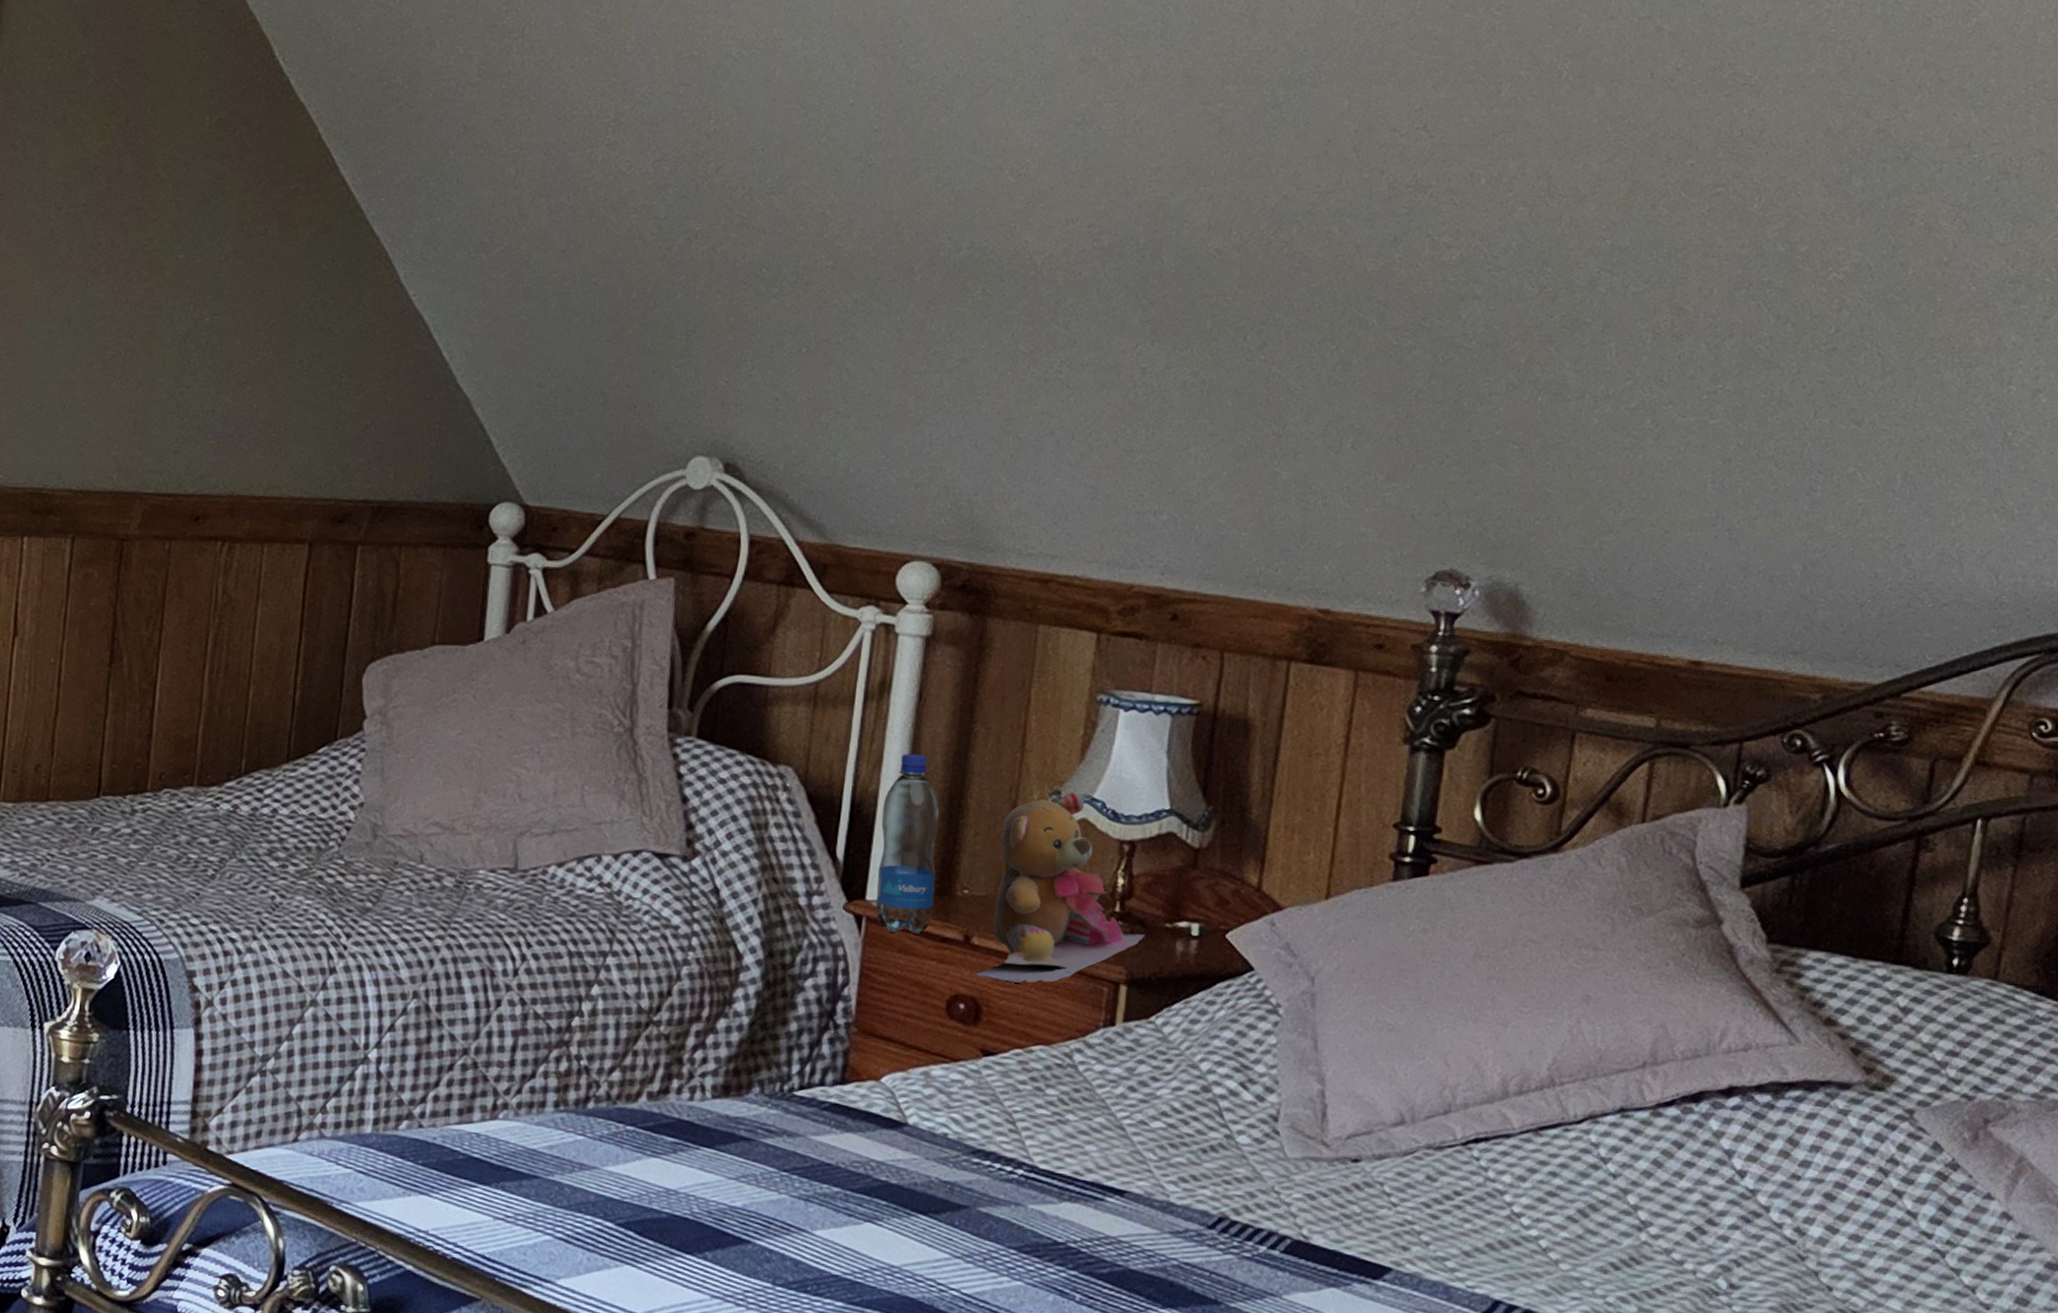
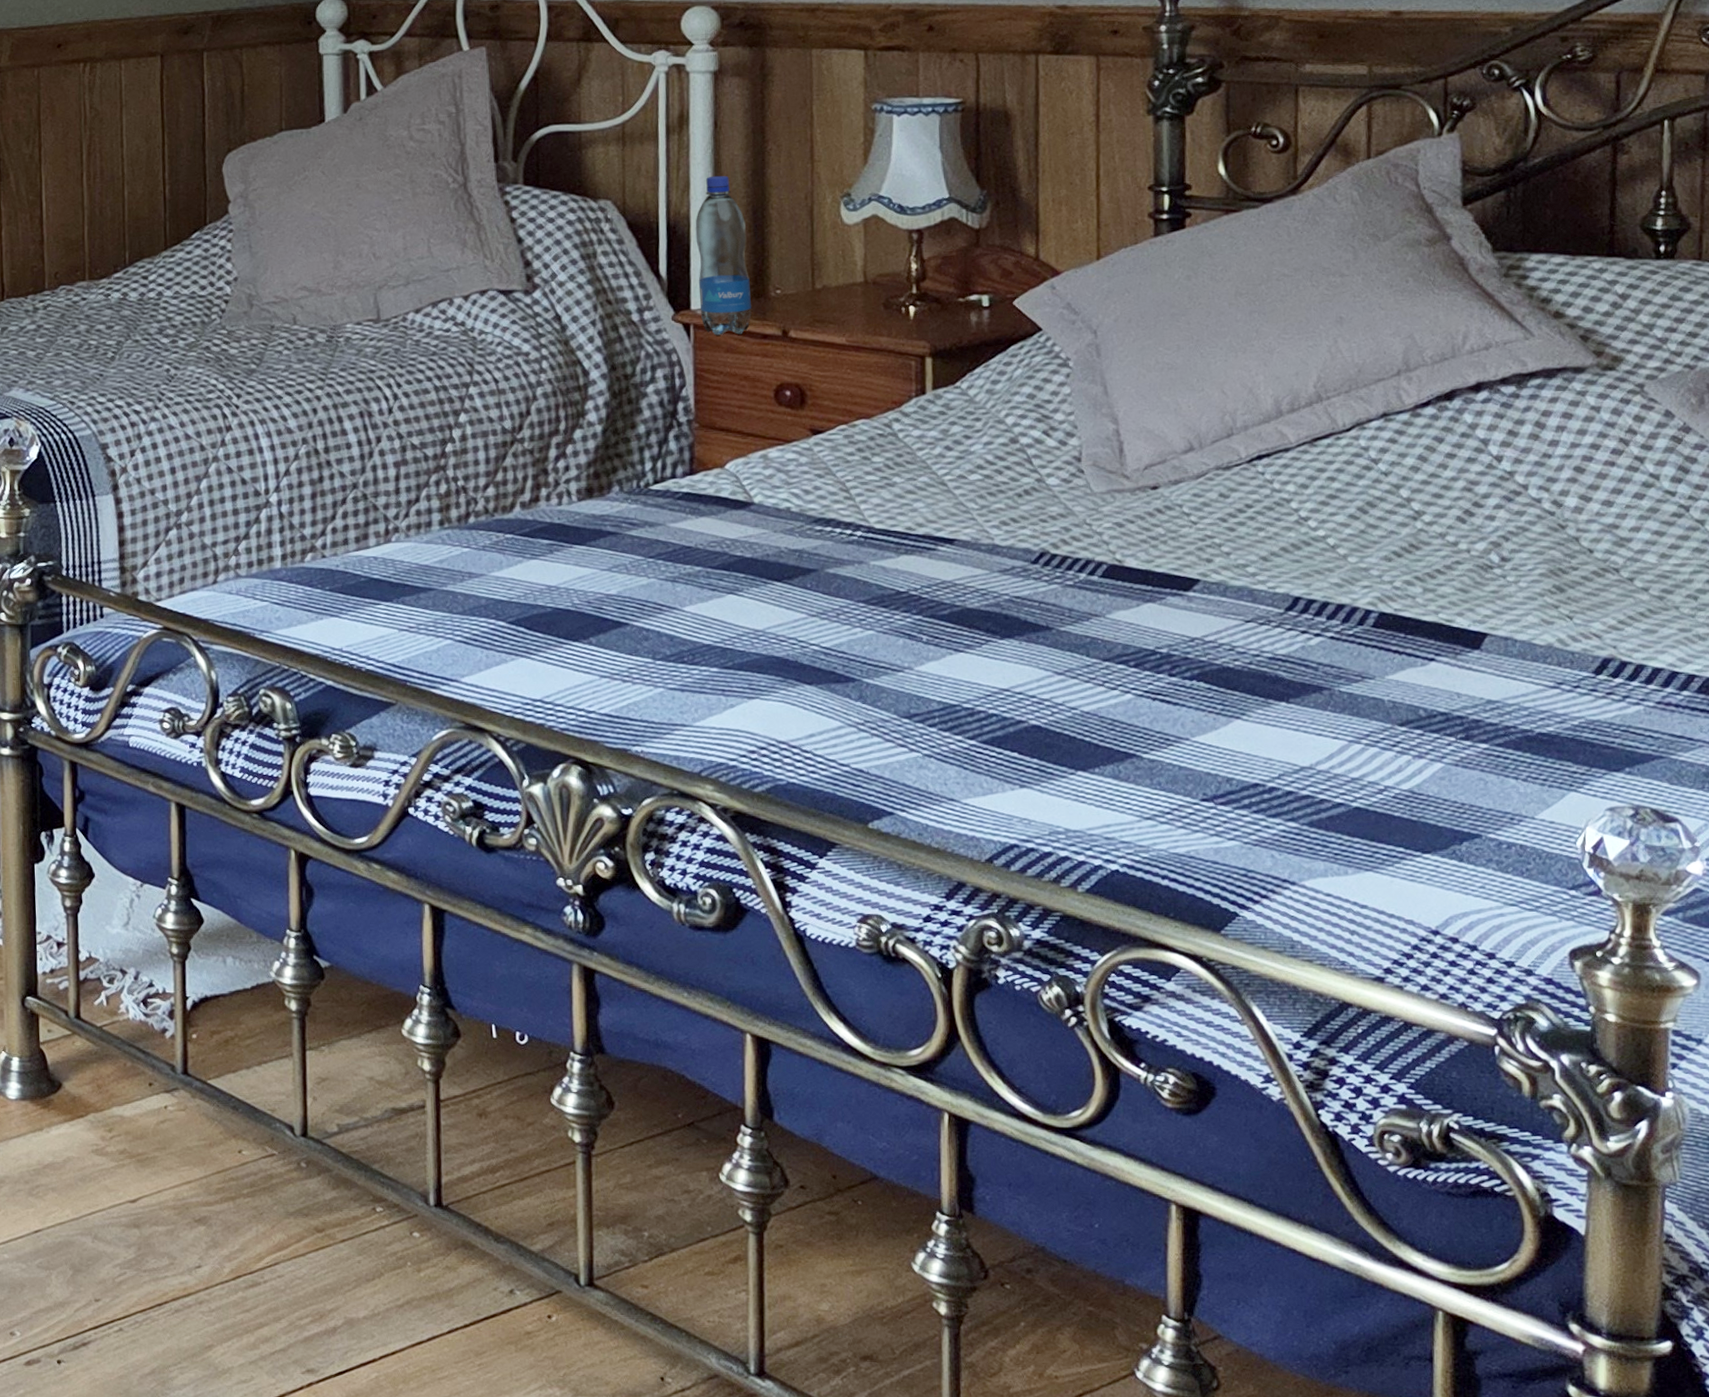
teddy bear: present [976,790,1146,983] -> none [797,191,942,367]

